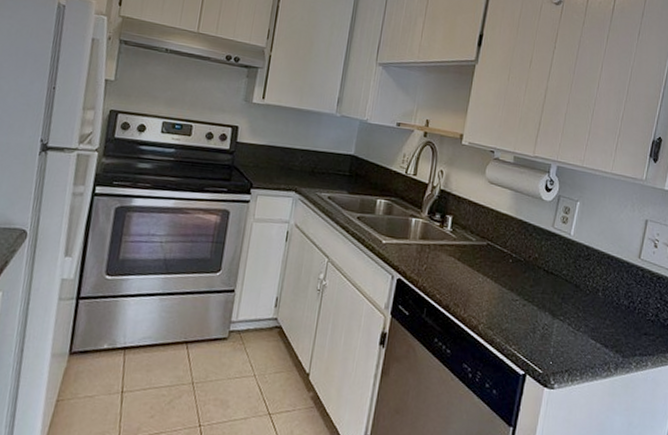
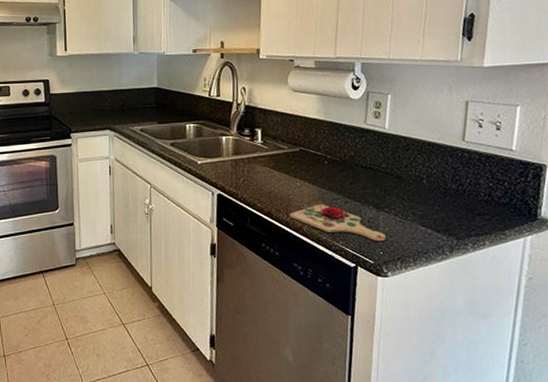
cutting board: none [466,300,557,351] -> present [289,201,386,242]

